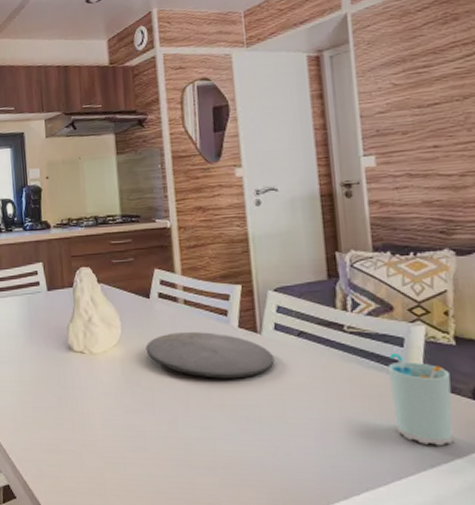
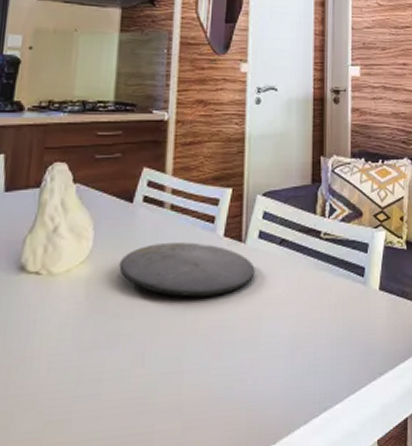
cup: present [388,354,454,446] -> none [354,260,400,353]

